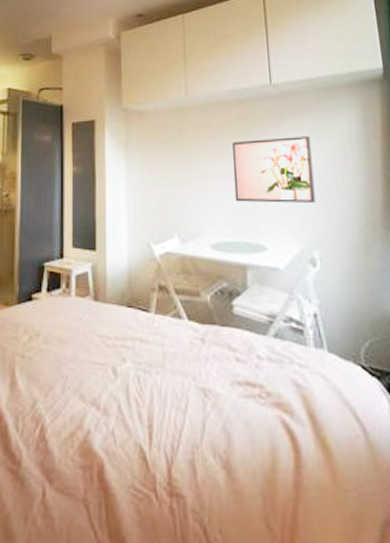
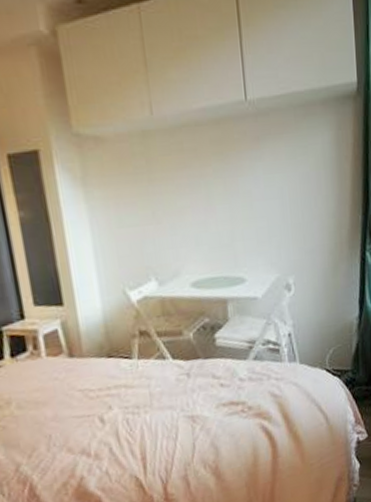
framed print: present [231,136,316,203] -> none [206,160,291,237]

